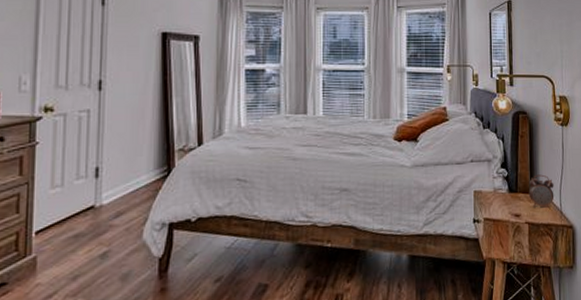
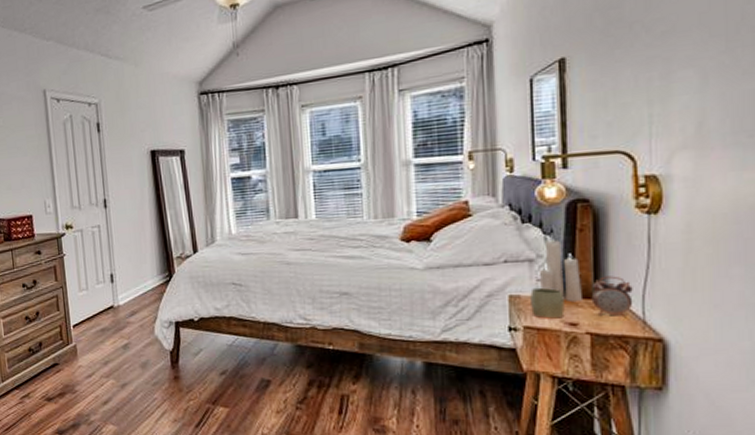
mug: none [489,184,512,211] -> present [530,287,565,319]
candle: none [494,139,524,197] -> present [538,234,584,303]

